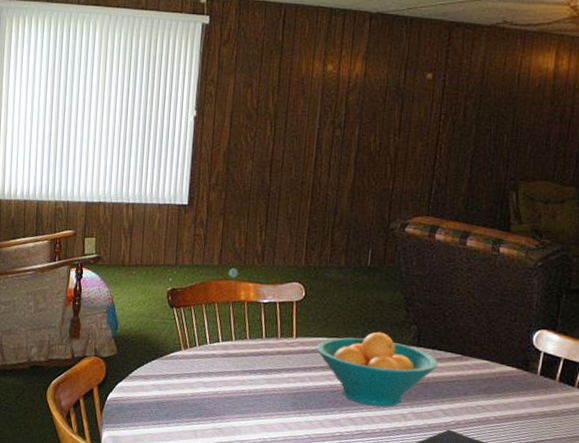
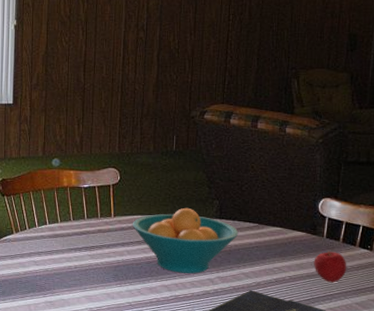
apple: none [524,390,563,427] -> present [314,250,347,283]

